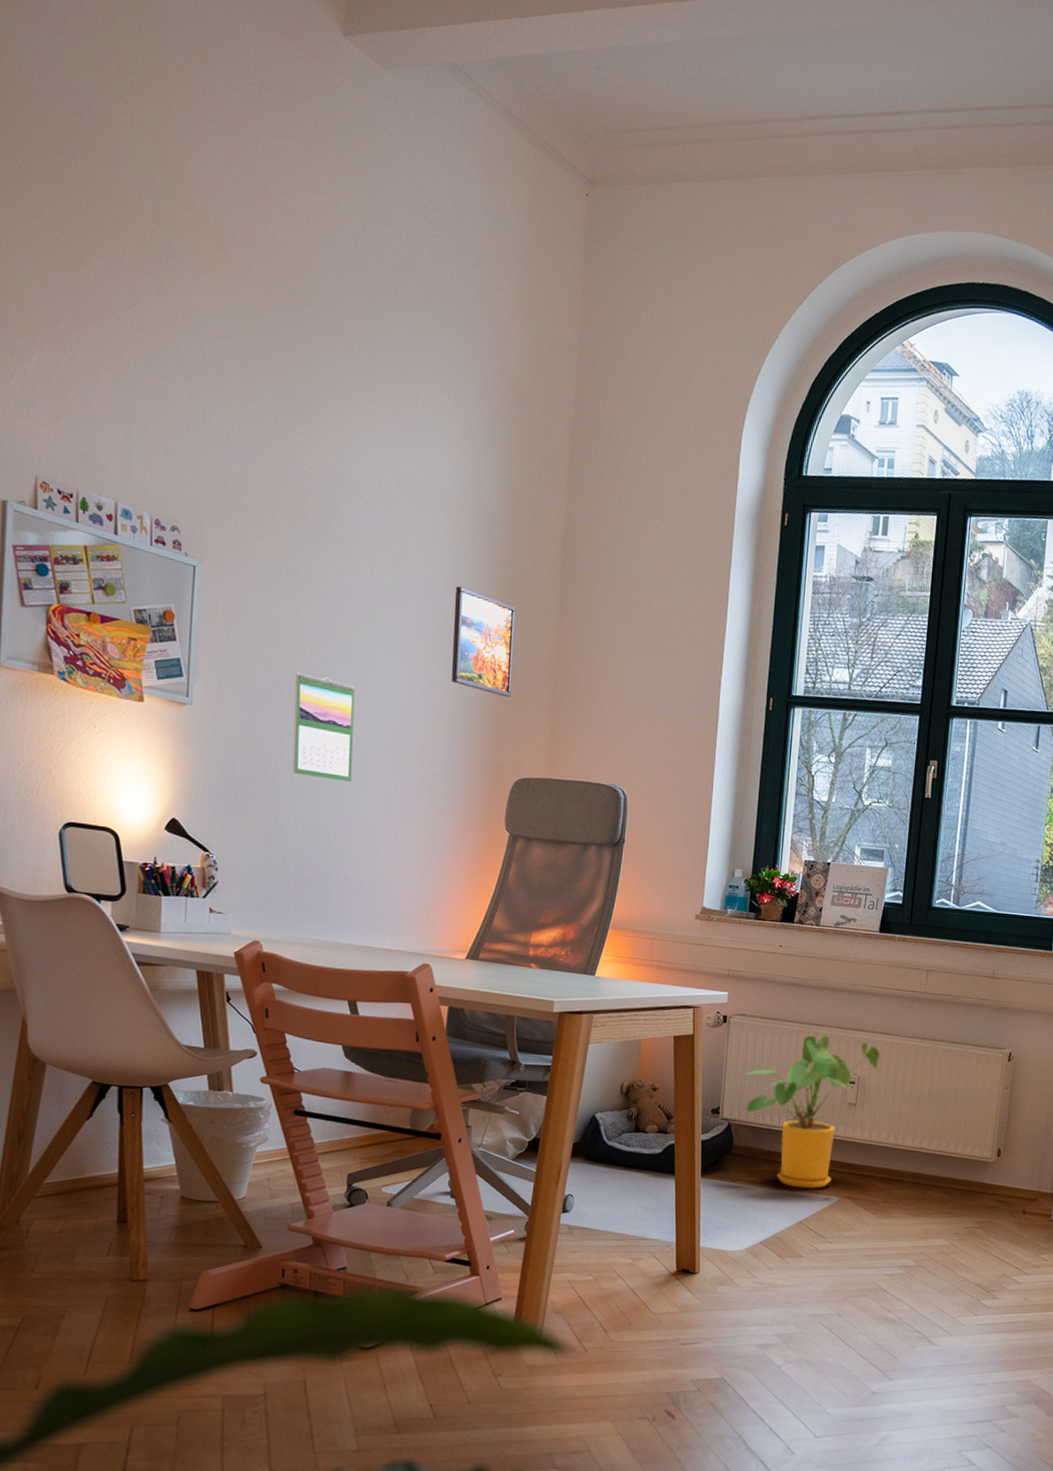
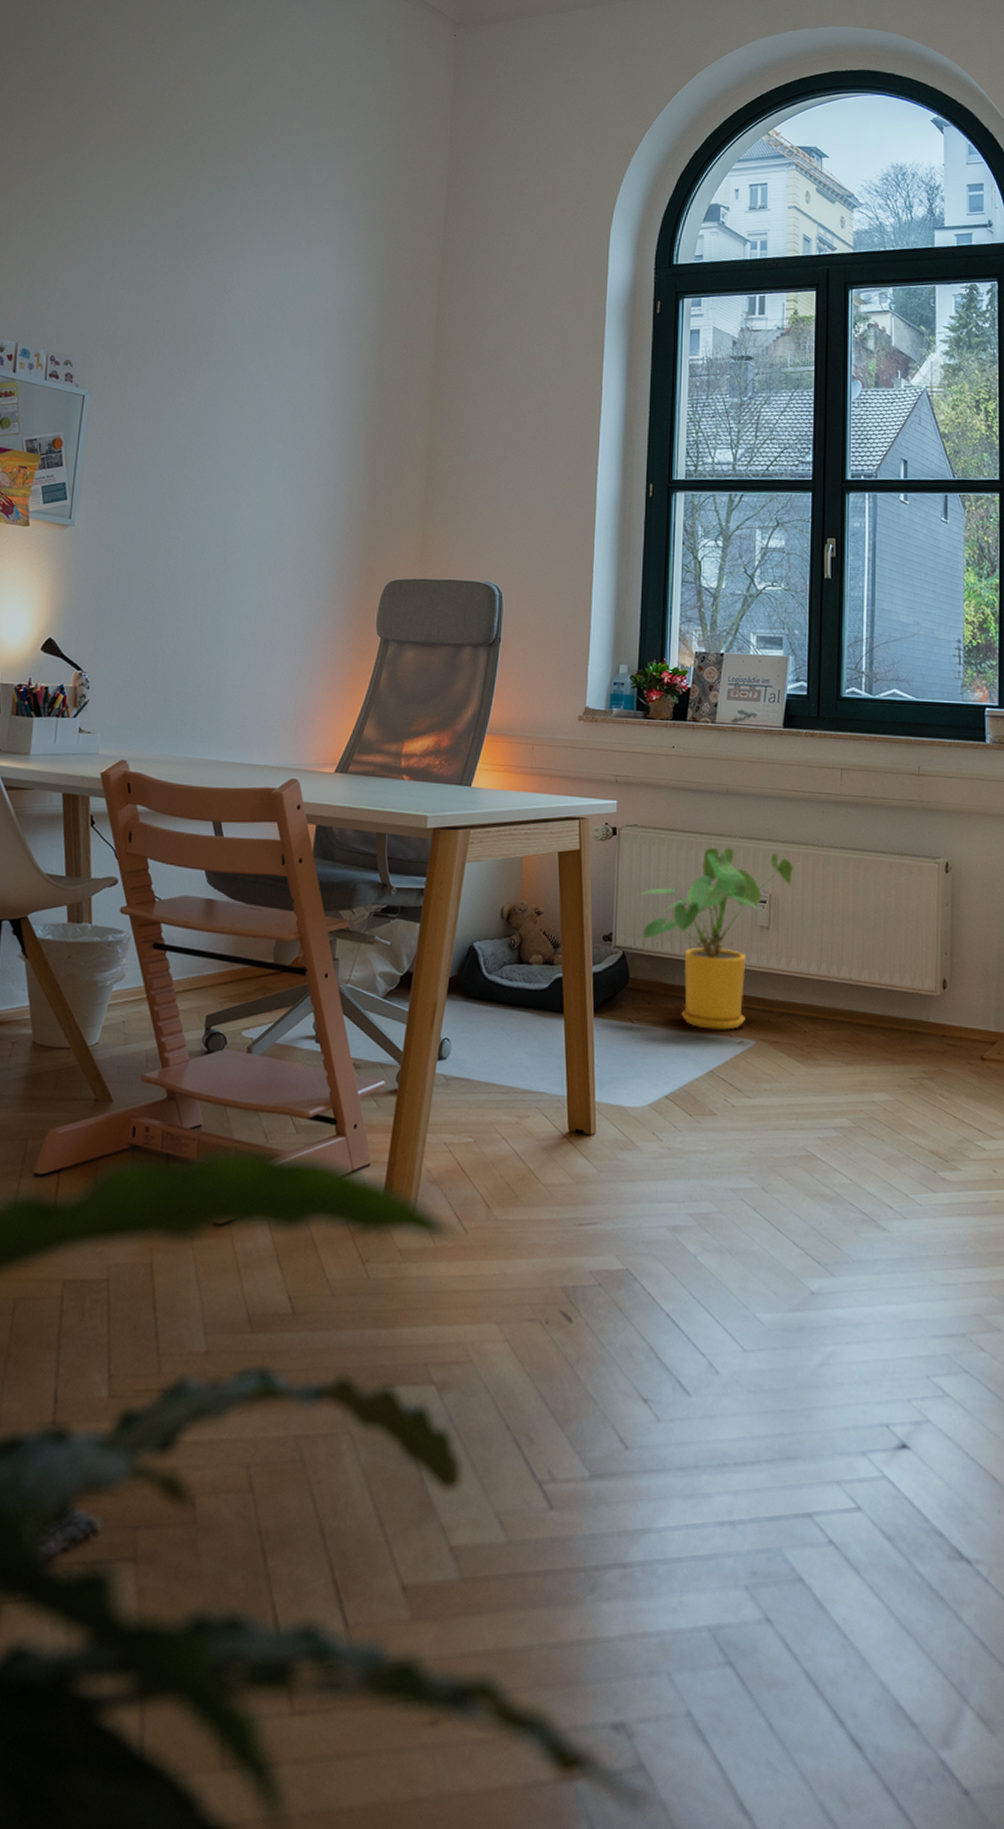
calendar: present [292,672,355,783] -> none [166,488,230,594]
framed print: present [451,586,516,698] -> none [323,396,388,500]

